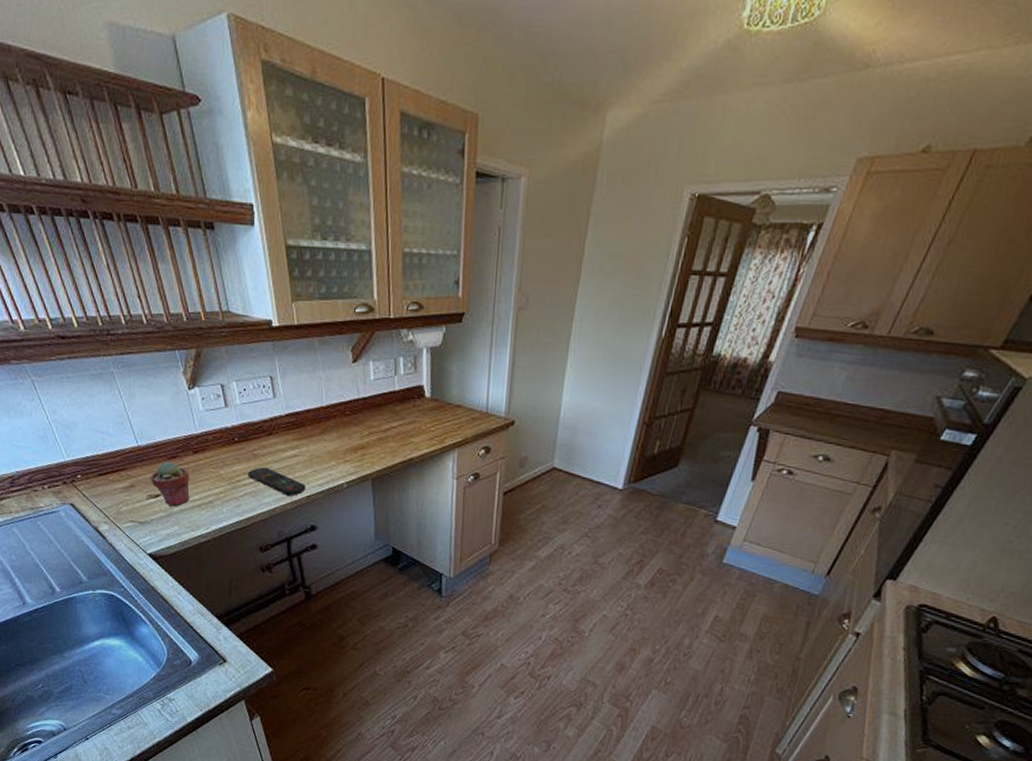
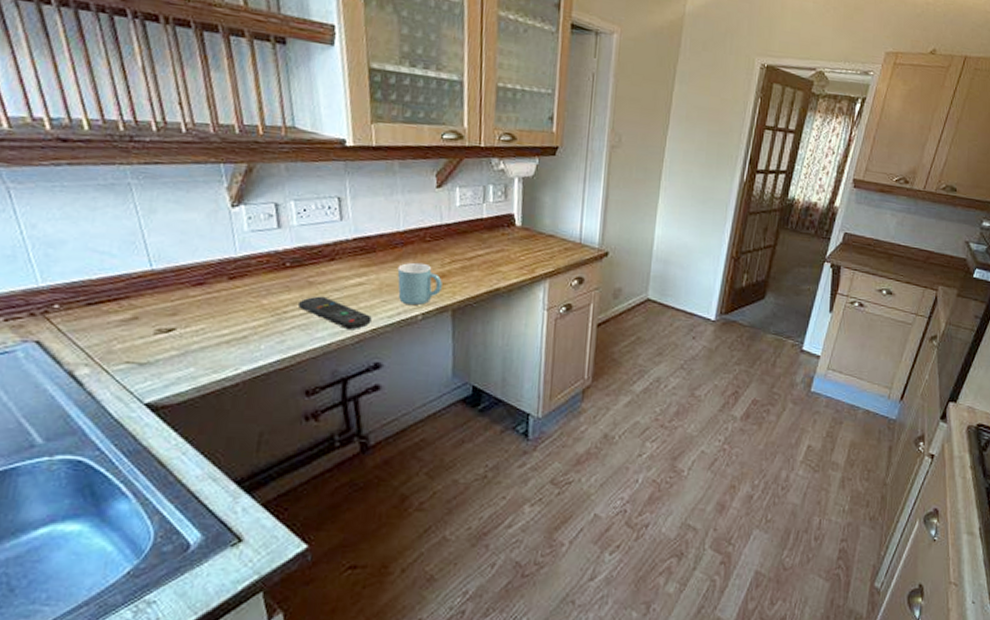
potted succulent: present [150,462,190,507] -> none [162,289,220,343]
mug: none [324,435,362,475] -> present [397,262,442,306]

